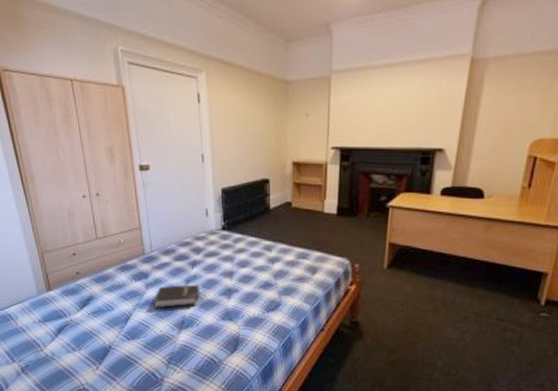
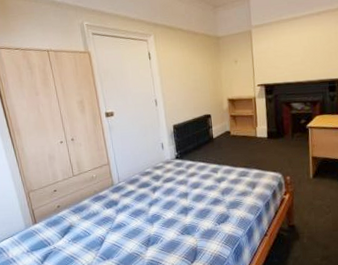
hardback book: present [152,284,199,309] -> none [122,206,161,231]

